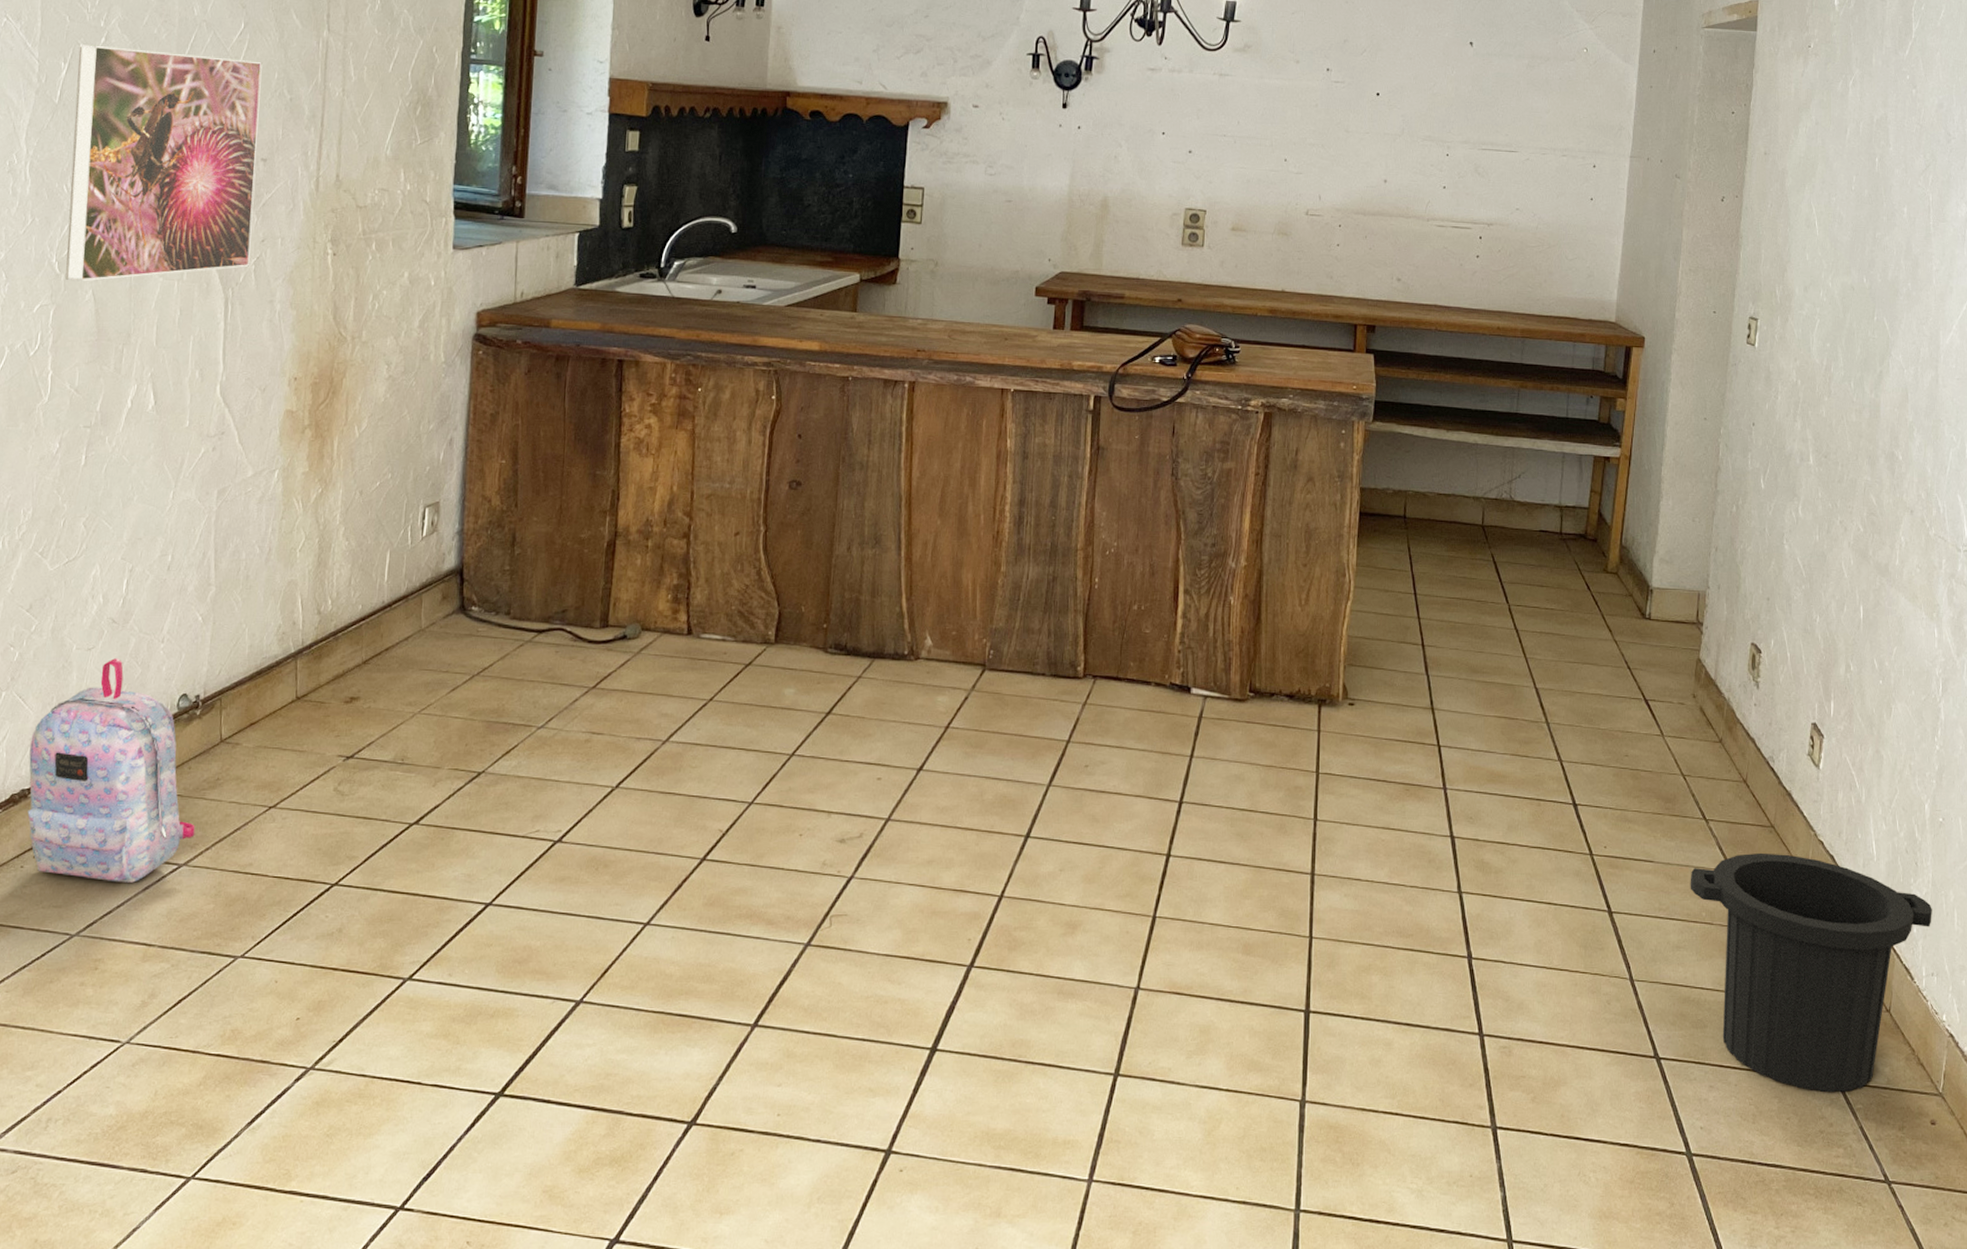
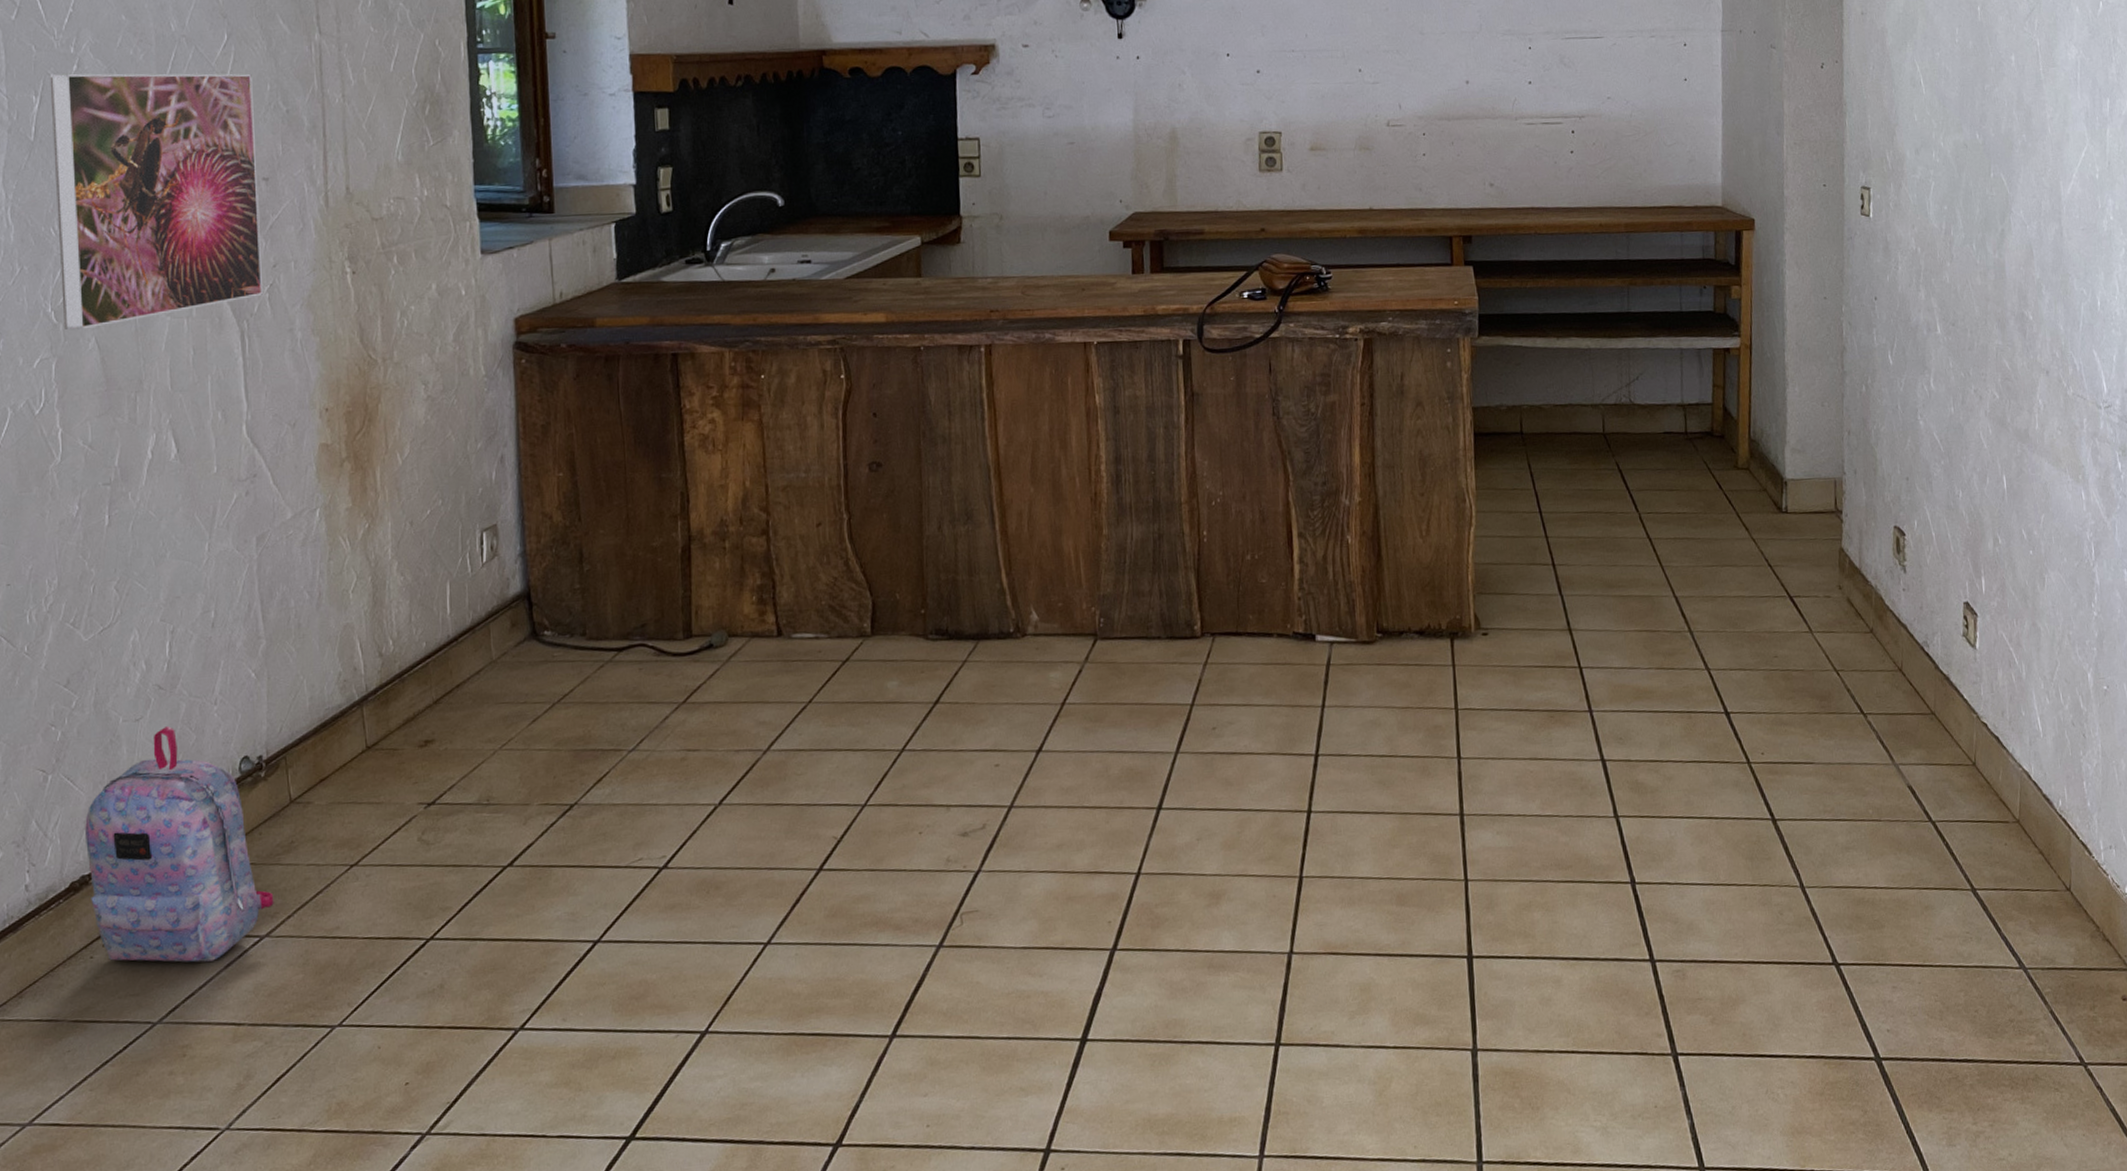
trash can: present [1690,852,1932,1092] -> none [1853,740,2106,980]

